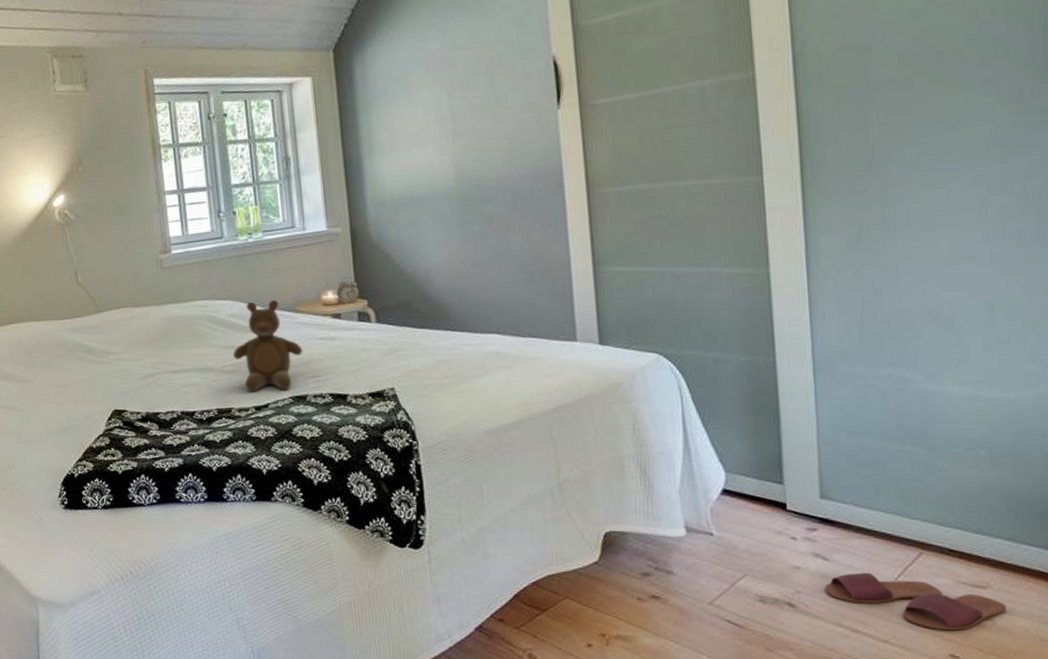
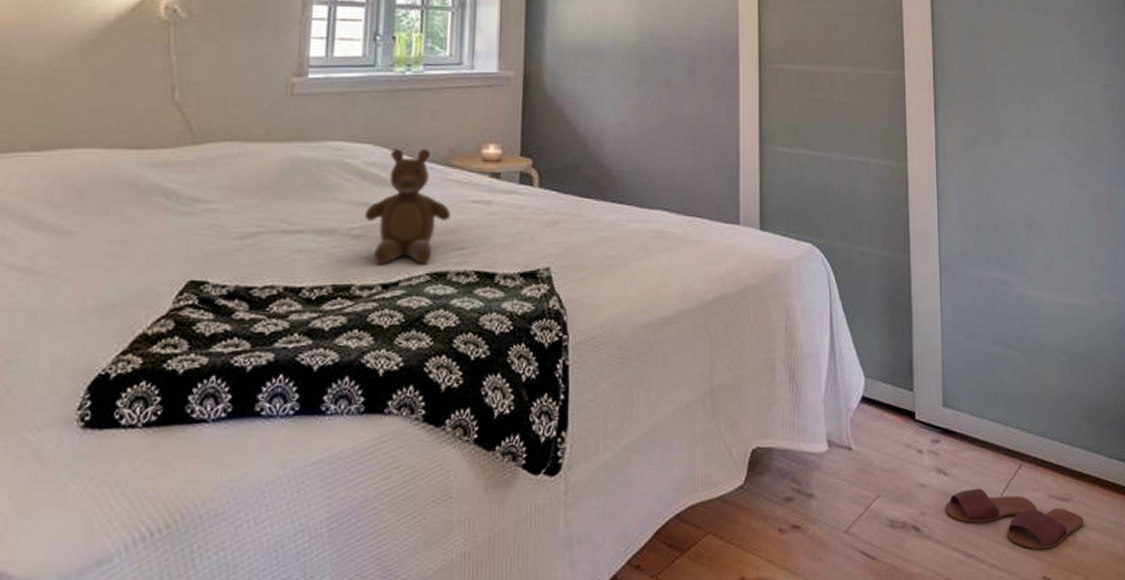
alarm clock: present [336,277,360,304] -> none [499,130,525,163]

